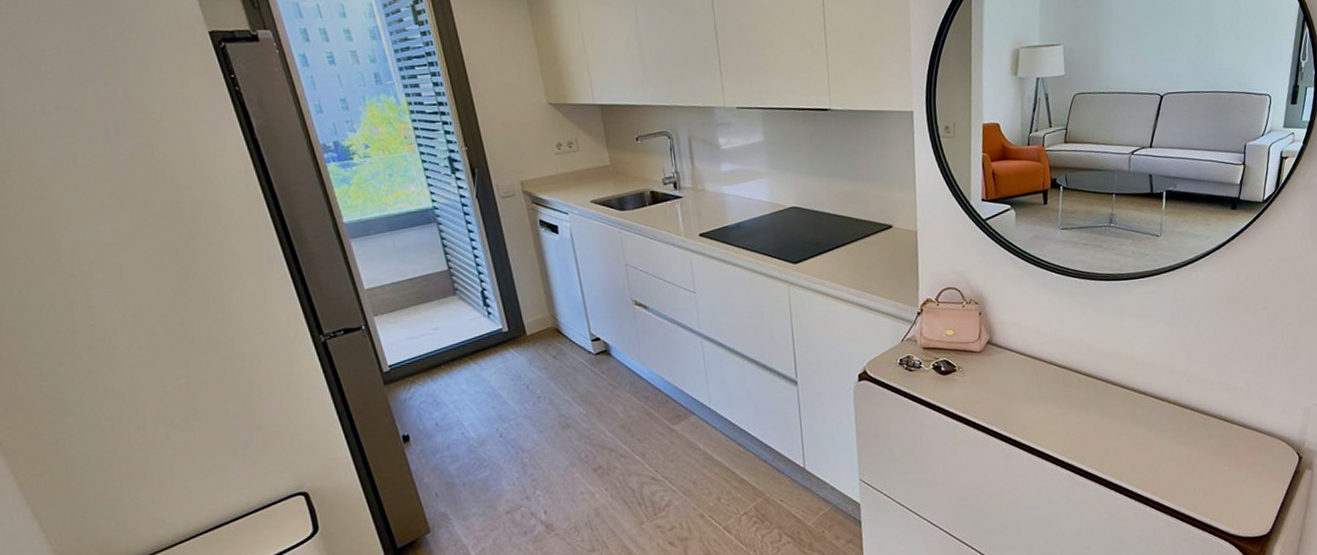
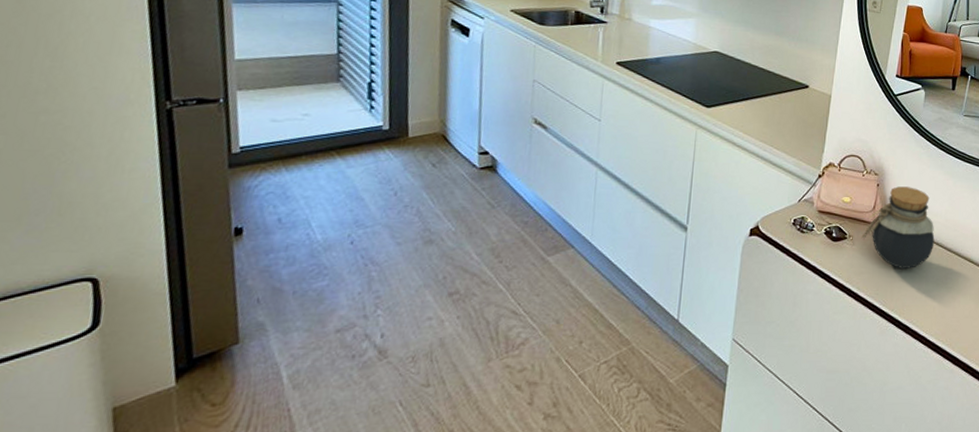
jar: none [971,310,1049,393] -> present [861,186,935,268]

